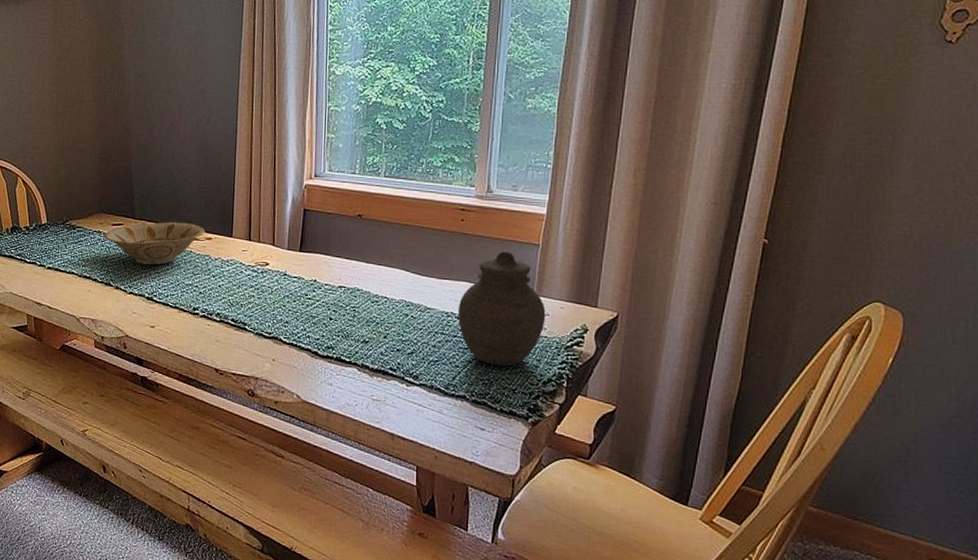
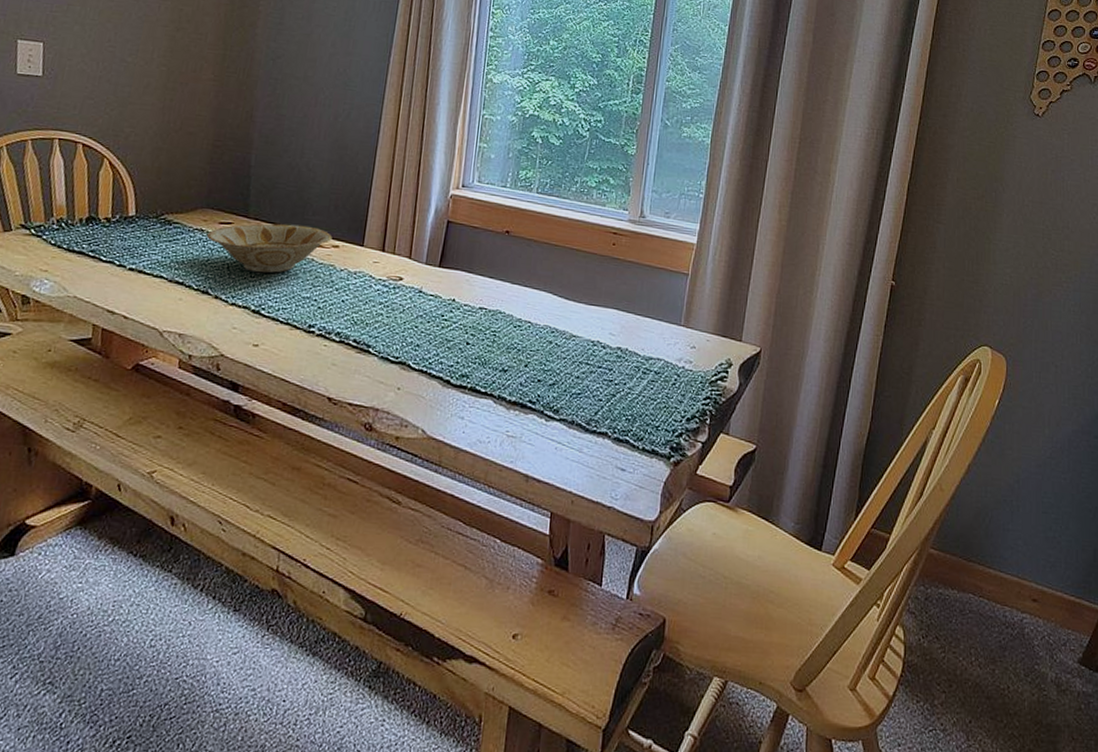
jar: present [457,251,546,367] -> none [604,279,692,402]

